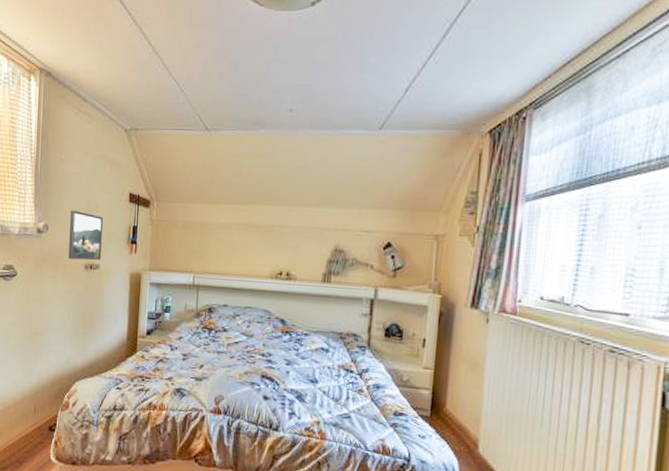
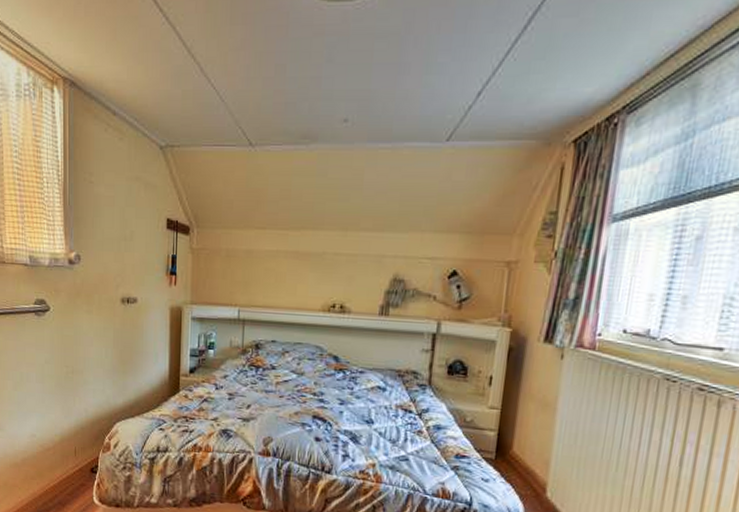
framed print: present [68,210,104,261] -> none [103,239,140,294]

